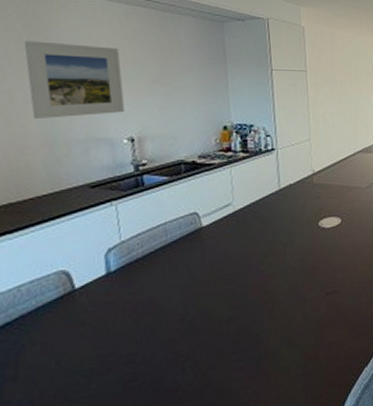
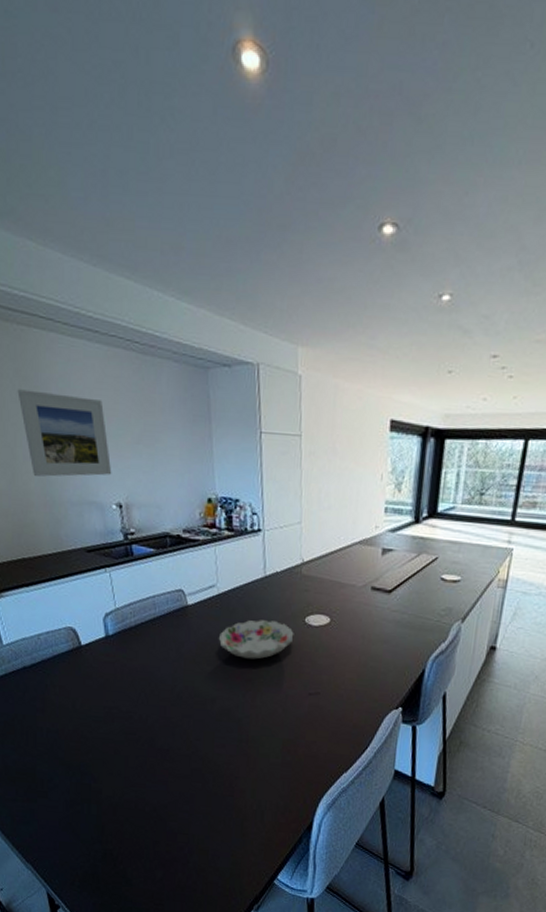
decorative bowl: none [234,229,309,271] -> present [218,620,294,660]

